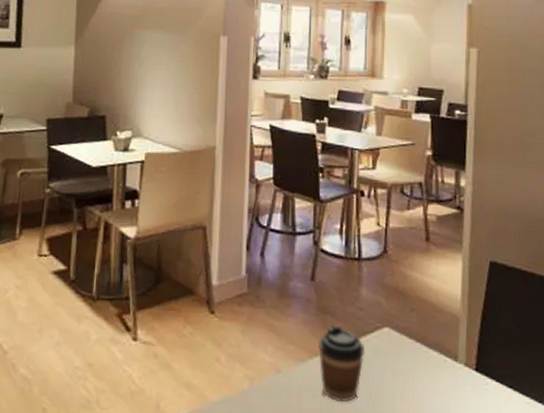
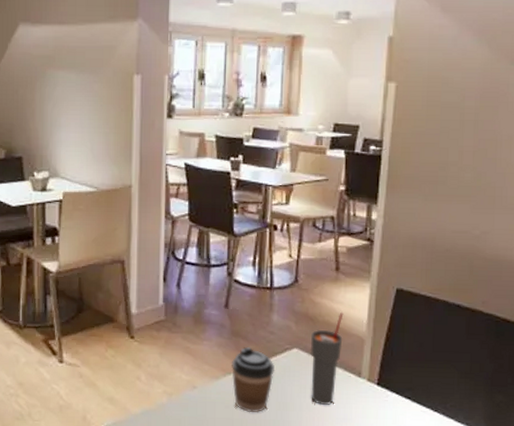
cup: none [402,287,436,394] -> present [310,313,344,405]

